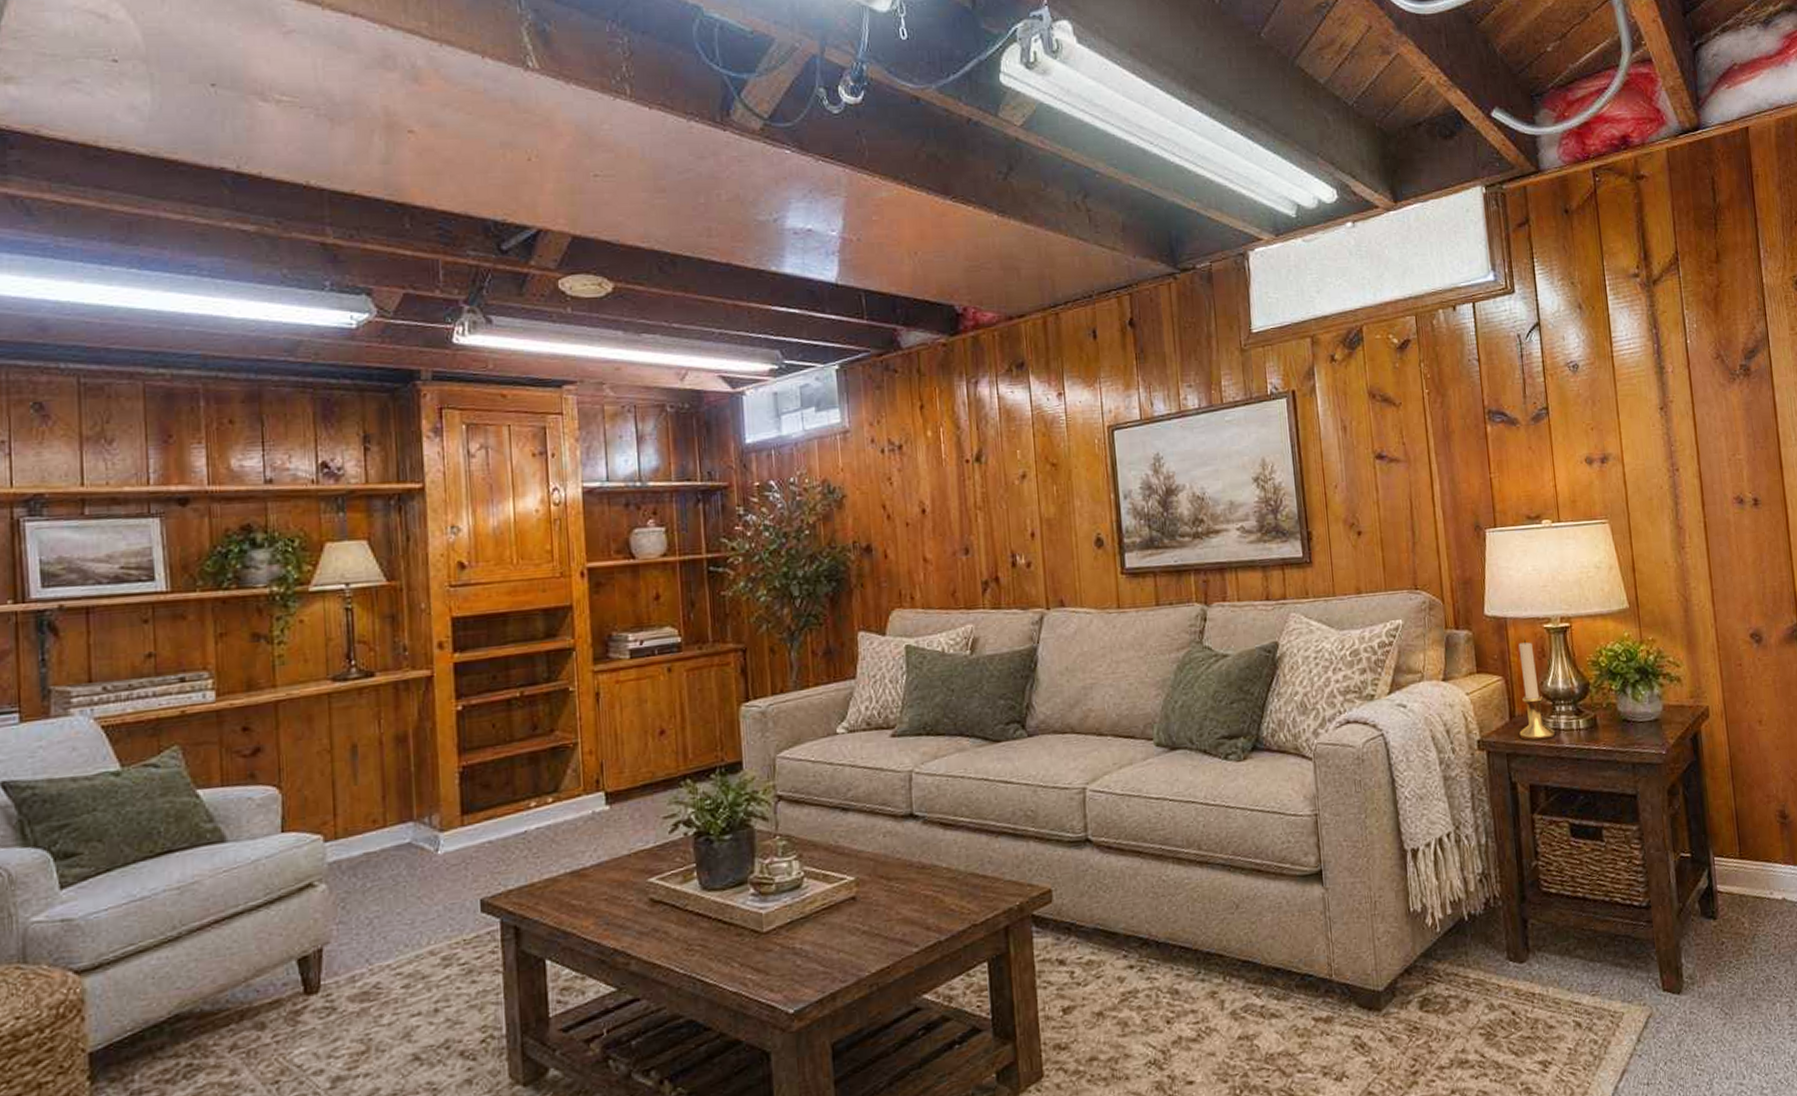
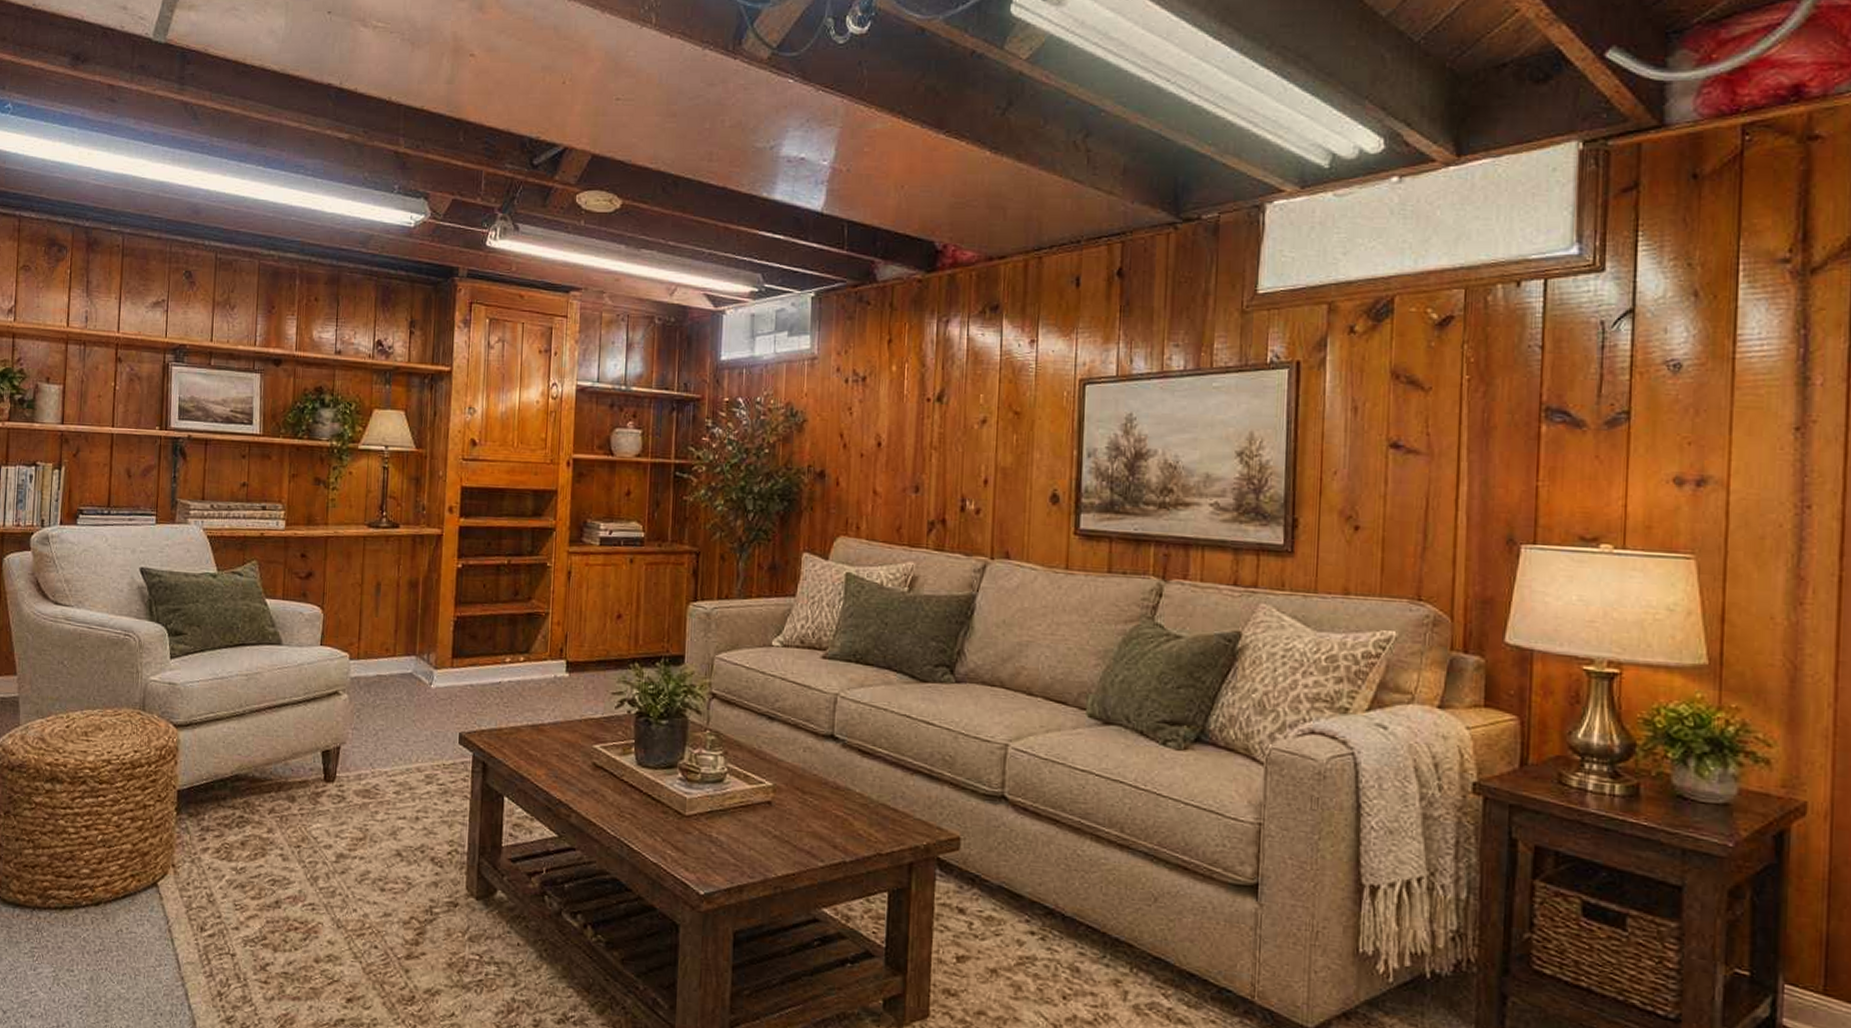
candle holder: present [1518,640,1556,741] -> none [1530,679,1580,799]

